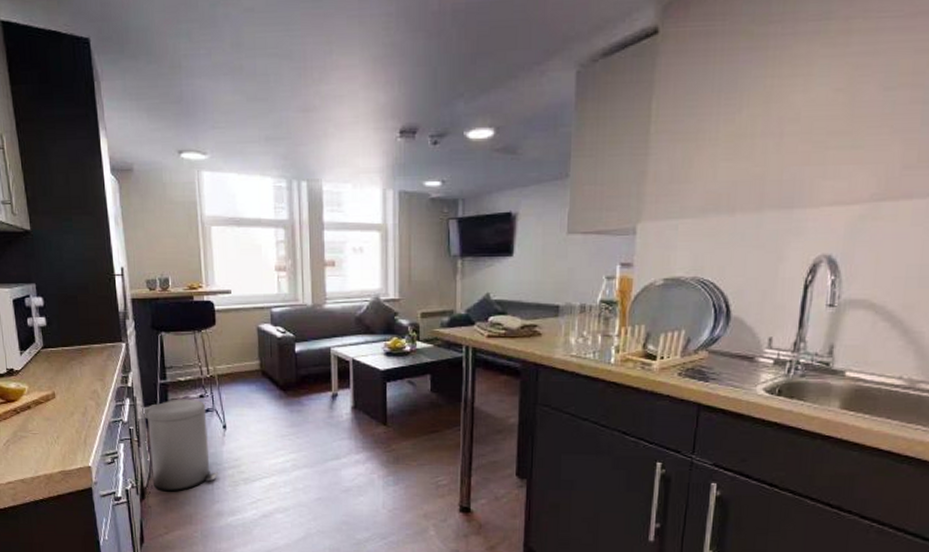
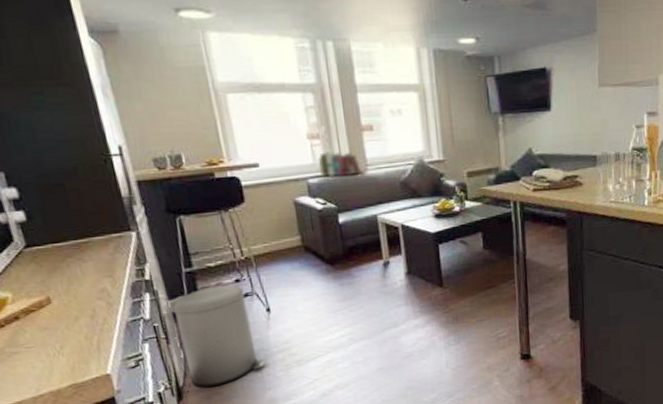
books: none [283,284,320,309] -> present [319,151,361,178]

